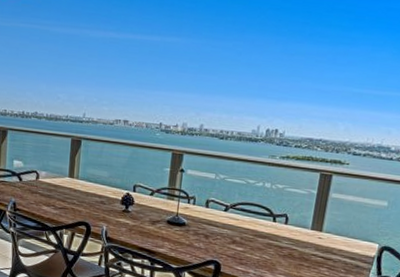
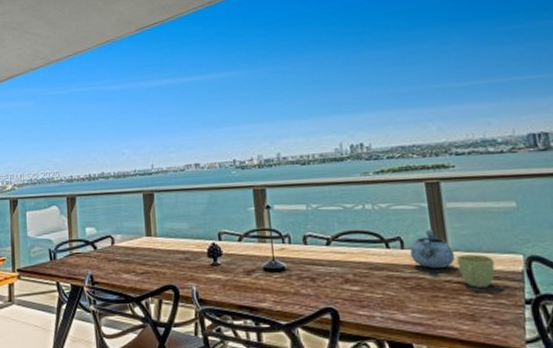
decorative bowl: none [291,212,326,245] -> present [410,229,455,269]
cup: none [325,236,355,264] -> present [456,254,495,288]

